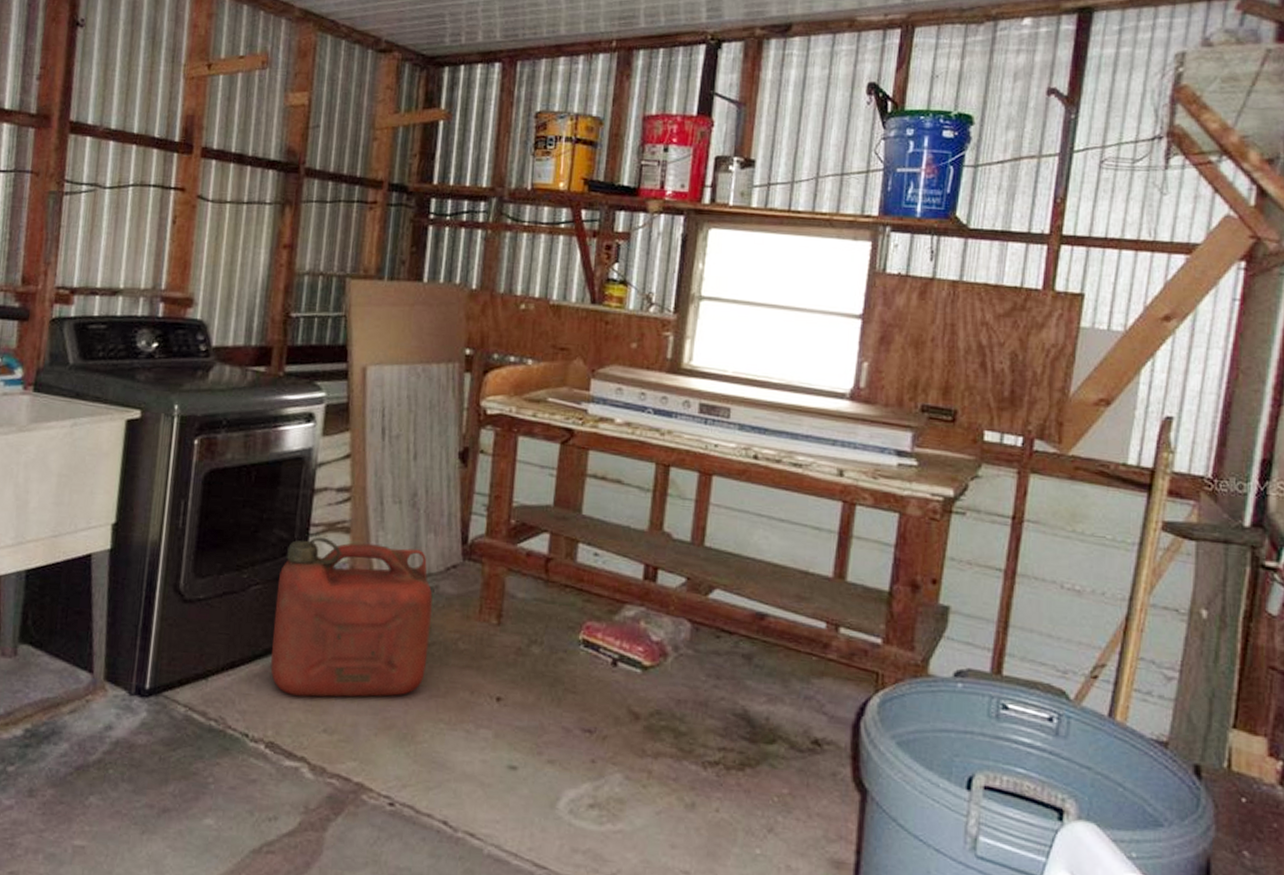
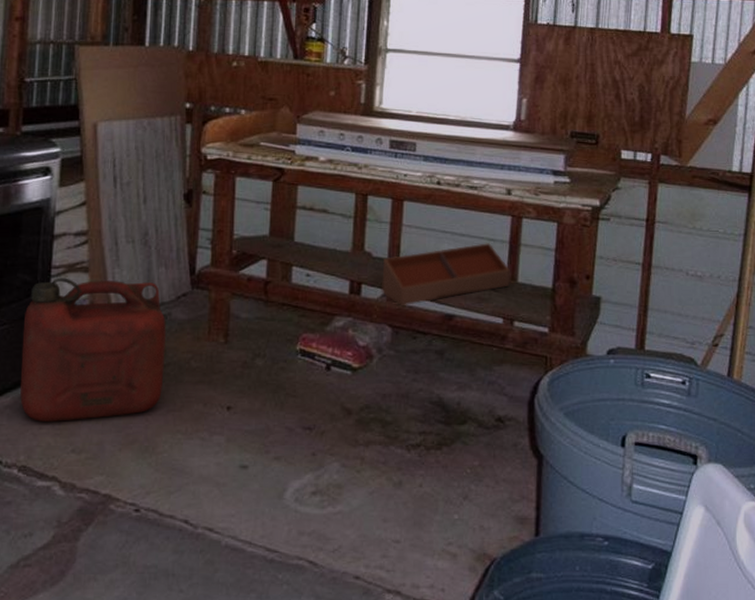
storage bin: none [680,531,839,599] -> present [381,243,511,306]

